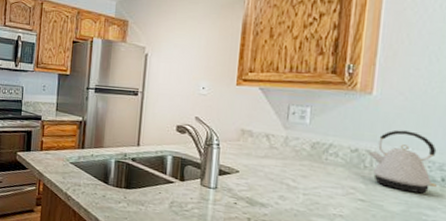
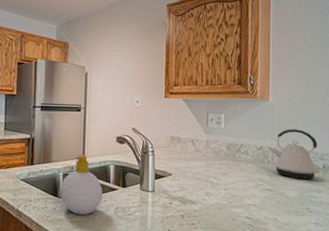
soap bottle: none [111,142,158,206] -> present [61,154,103,215]

